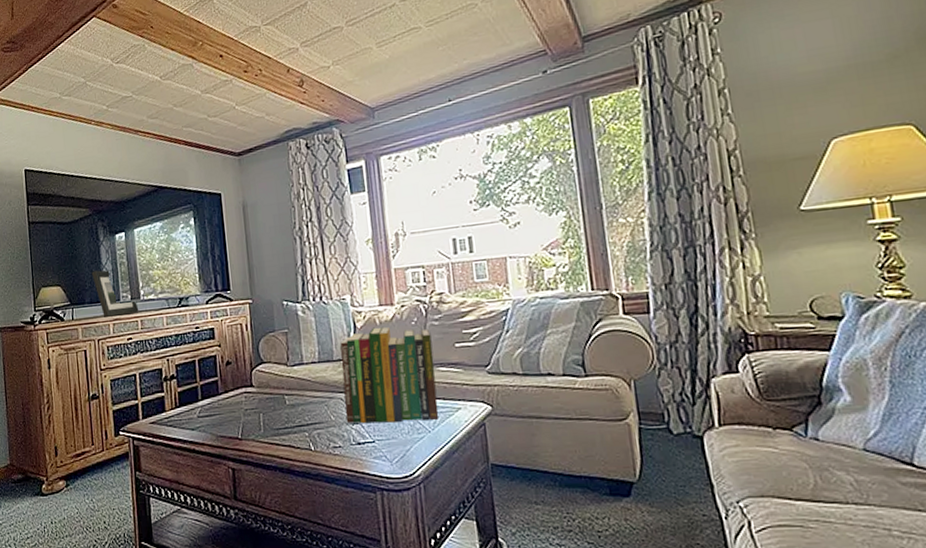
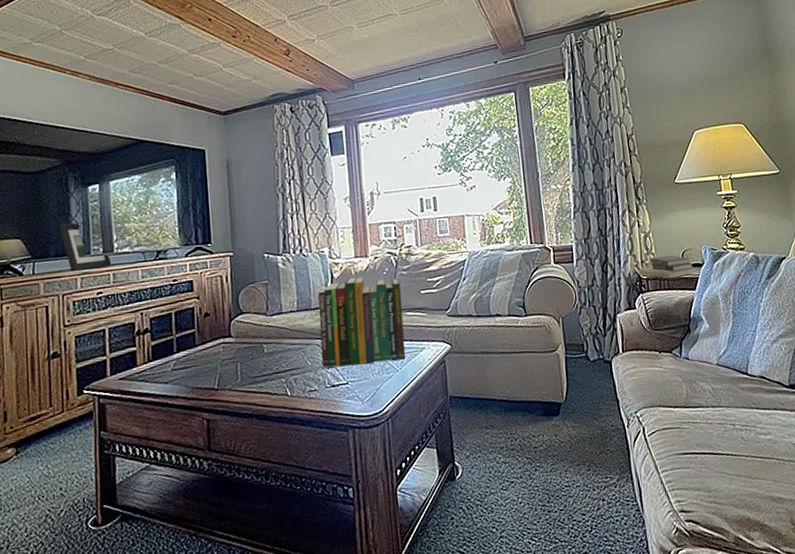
books: none [743,305,829,336] -> present [638,255,694,279]

